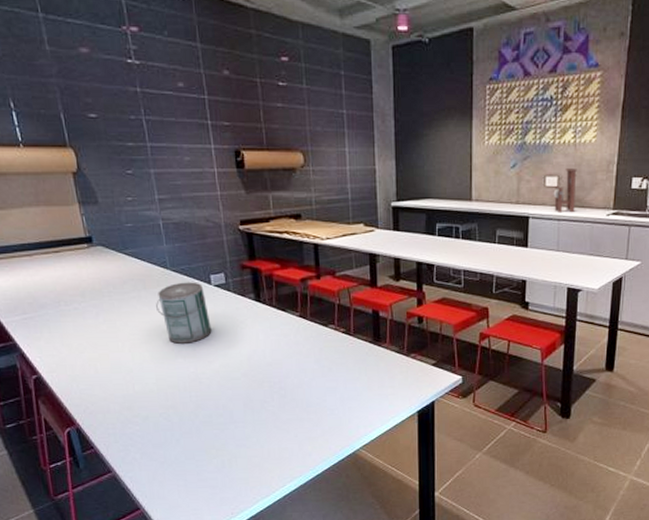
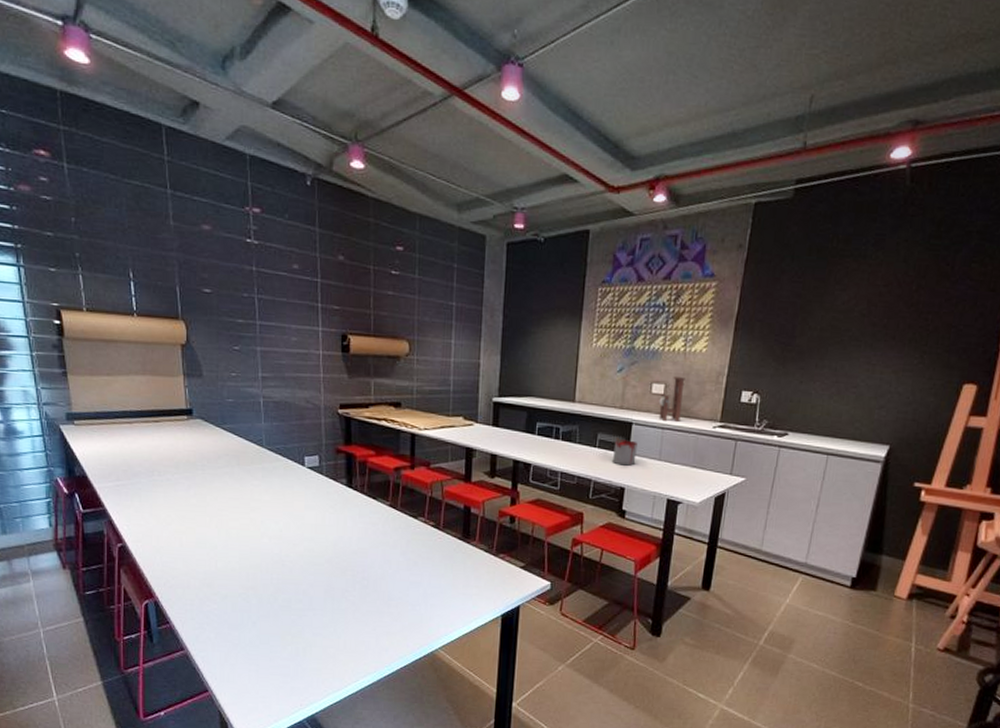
paint can: present [156,282,212,344] -> none [248,461,300,524]
paint can: none [513,233,535,259] -> present [613,438,637,466]

